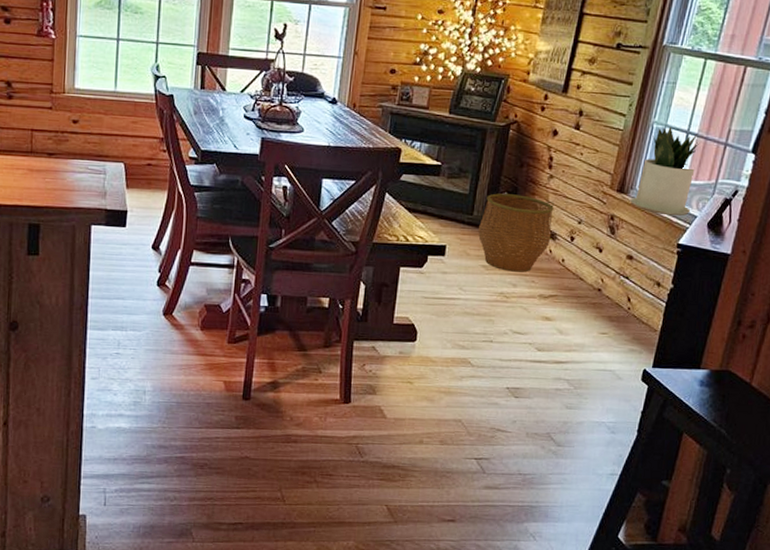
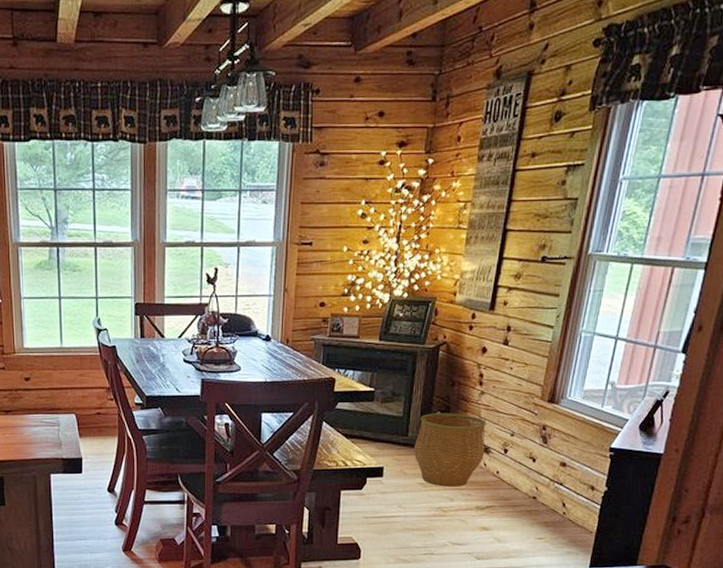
planter: present [630,126,699,217] -> none [561,334,628,421]

